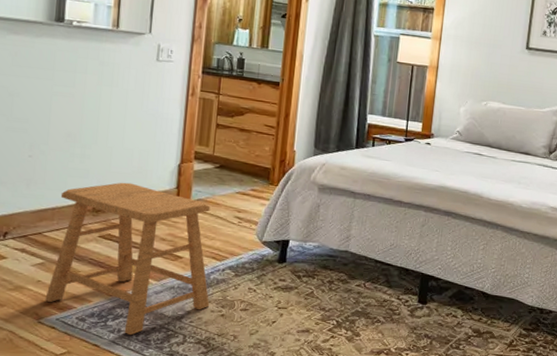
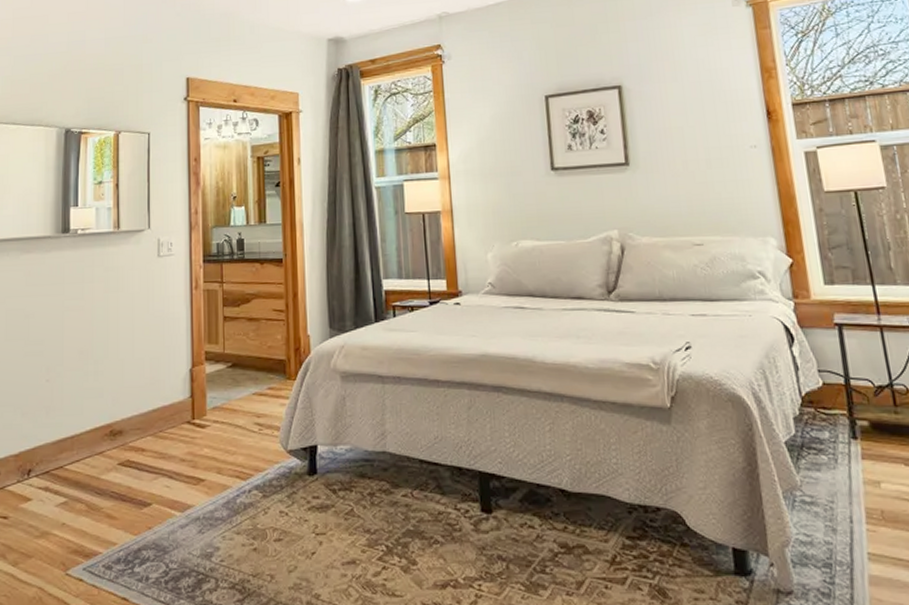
stool: present [45,182,210,336] -> none [71,397,240,584]

